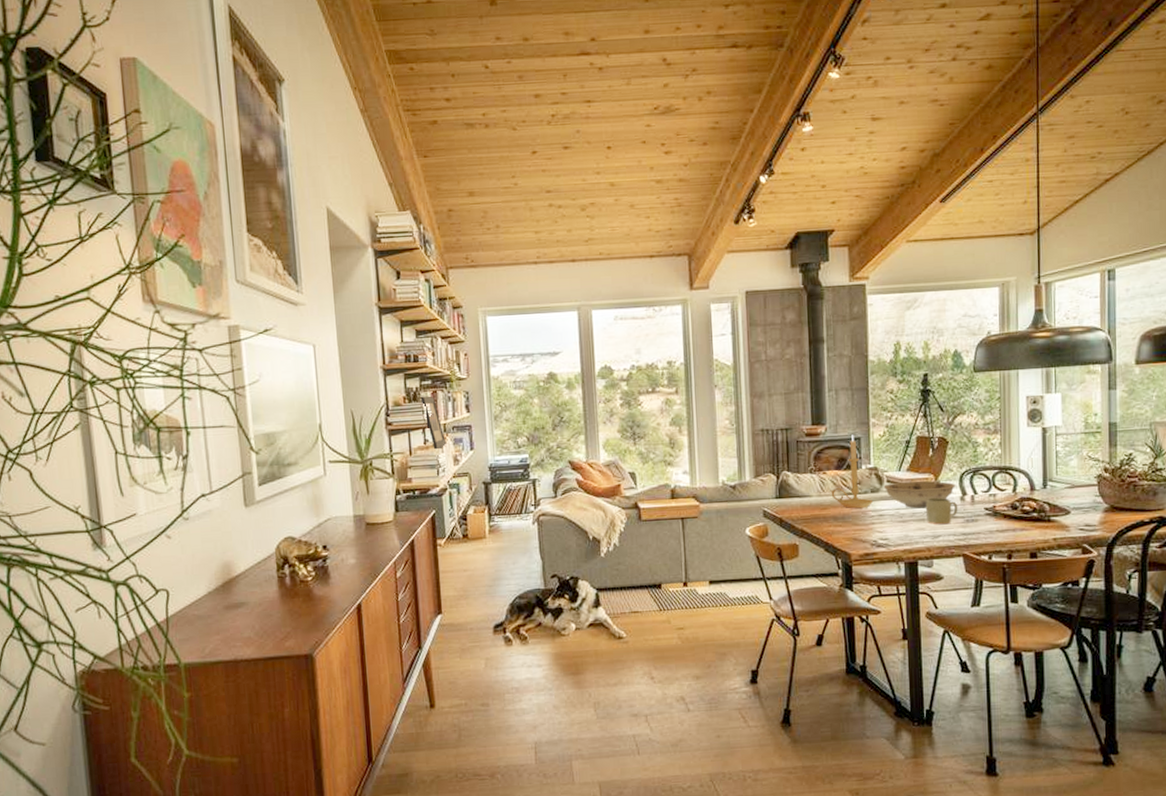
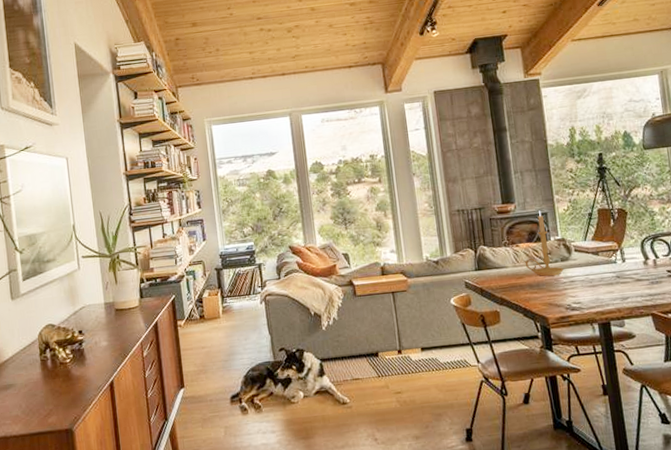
picture frame: present [420,396,447,449] -> none [158,196,183,241]
bowl: present [883,481,956,509] -> none [572,248,638,274]
mug: present [925,497,958,525] -> none [612,262,643,288]

